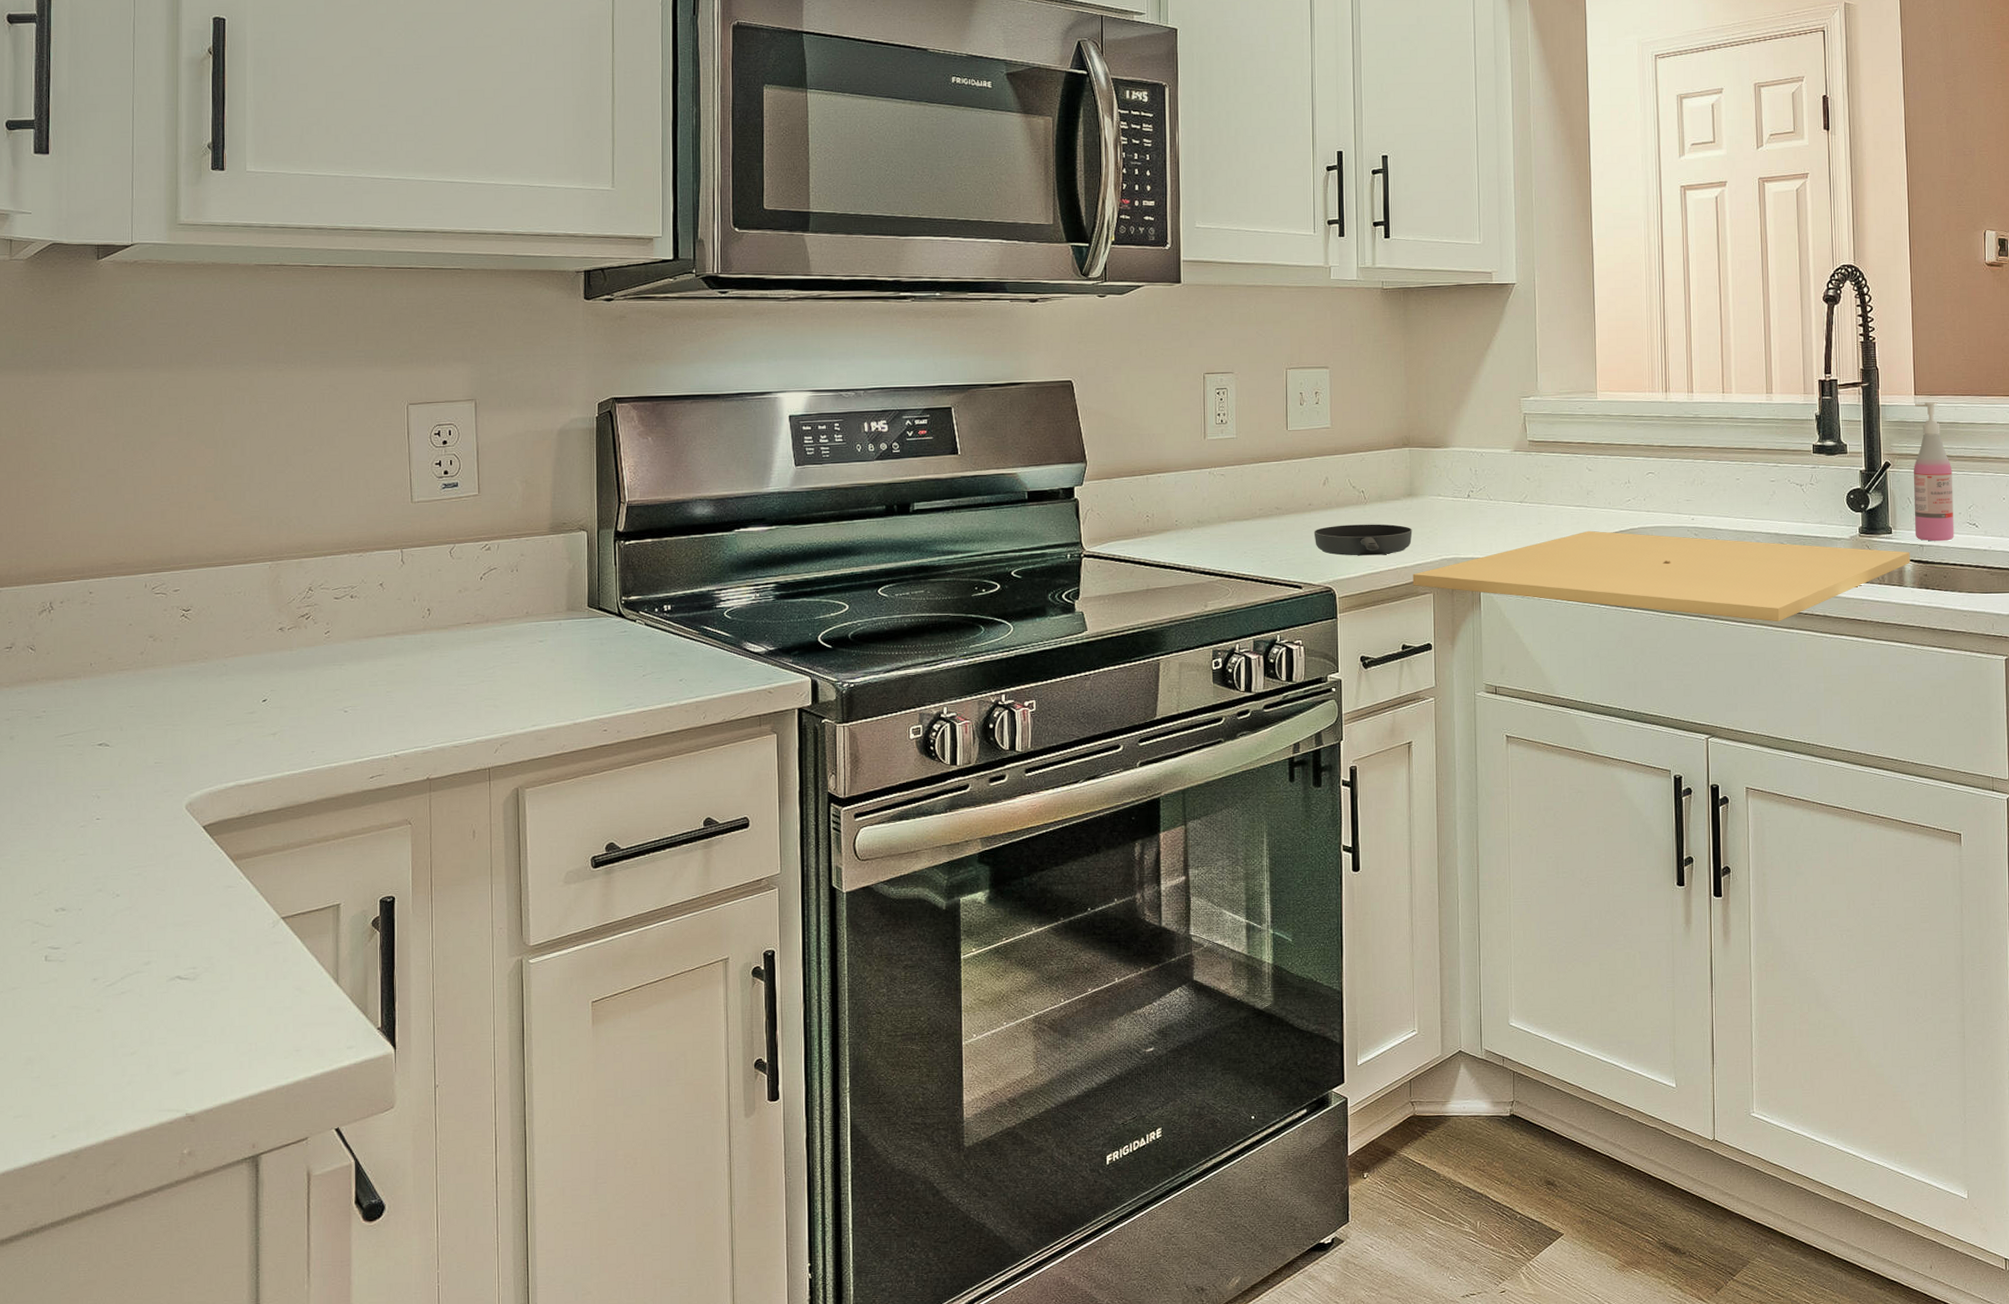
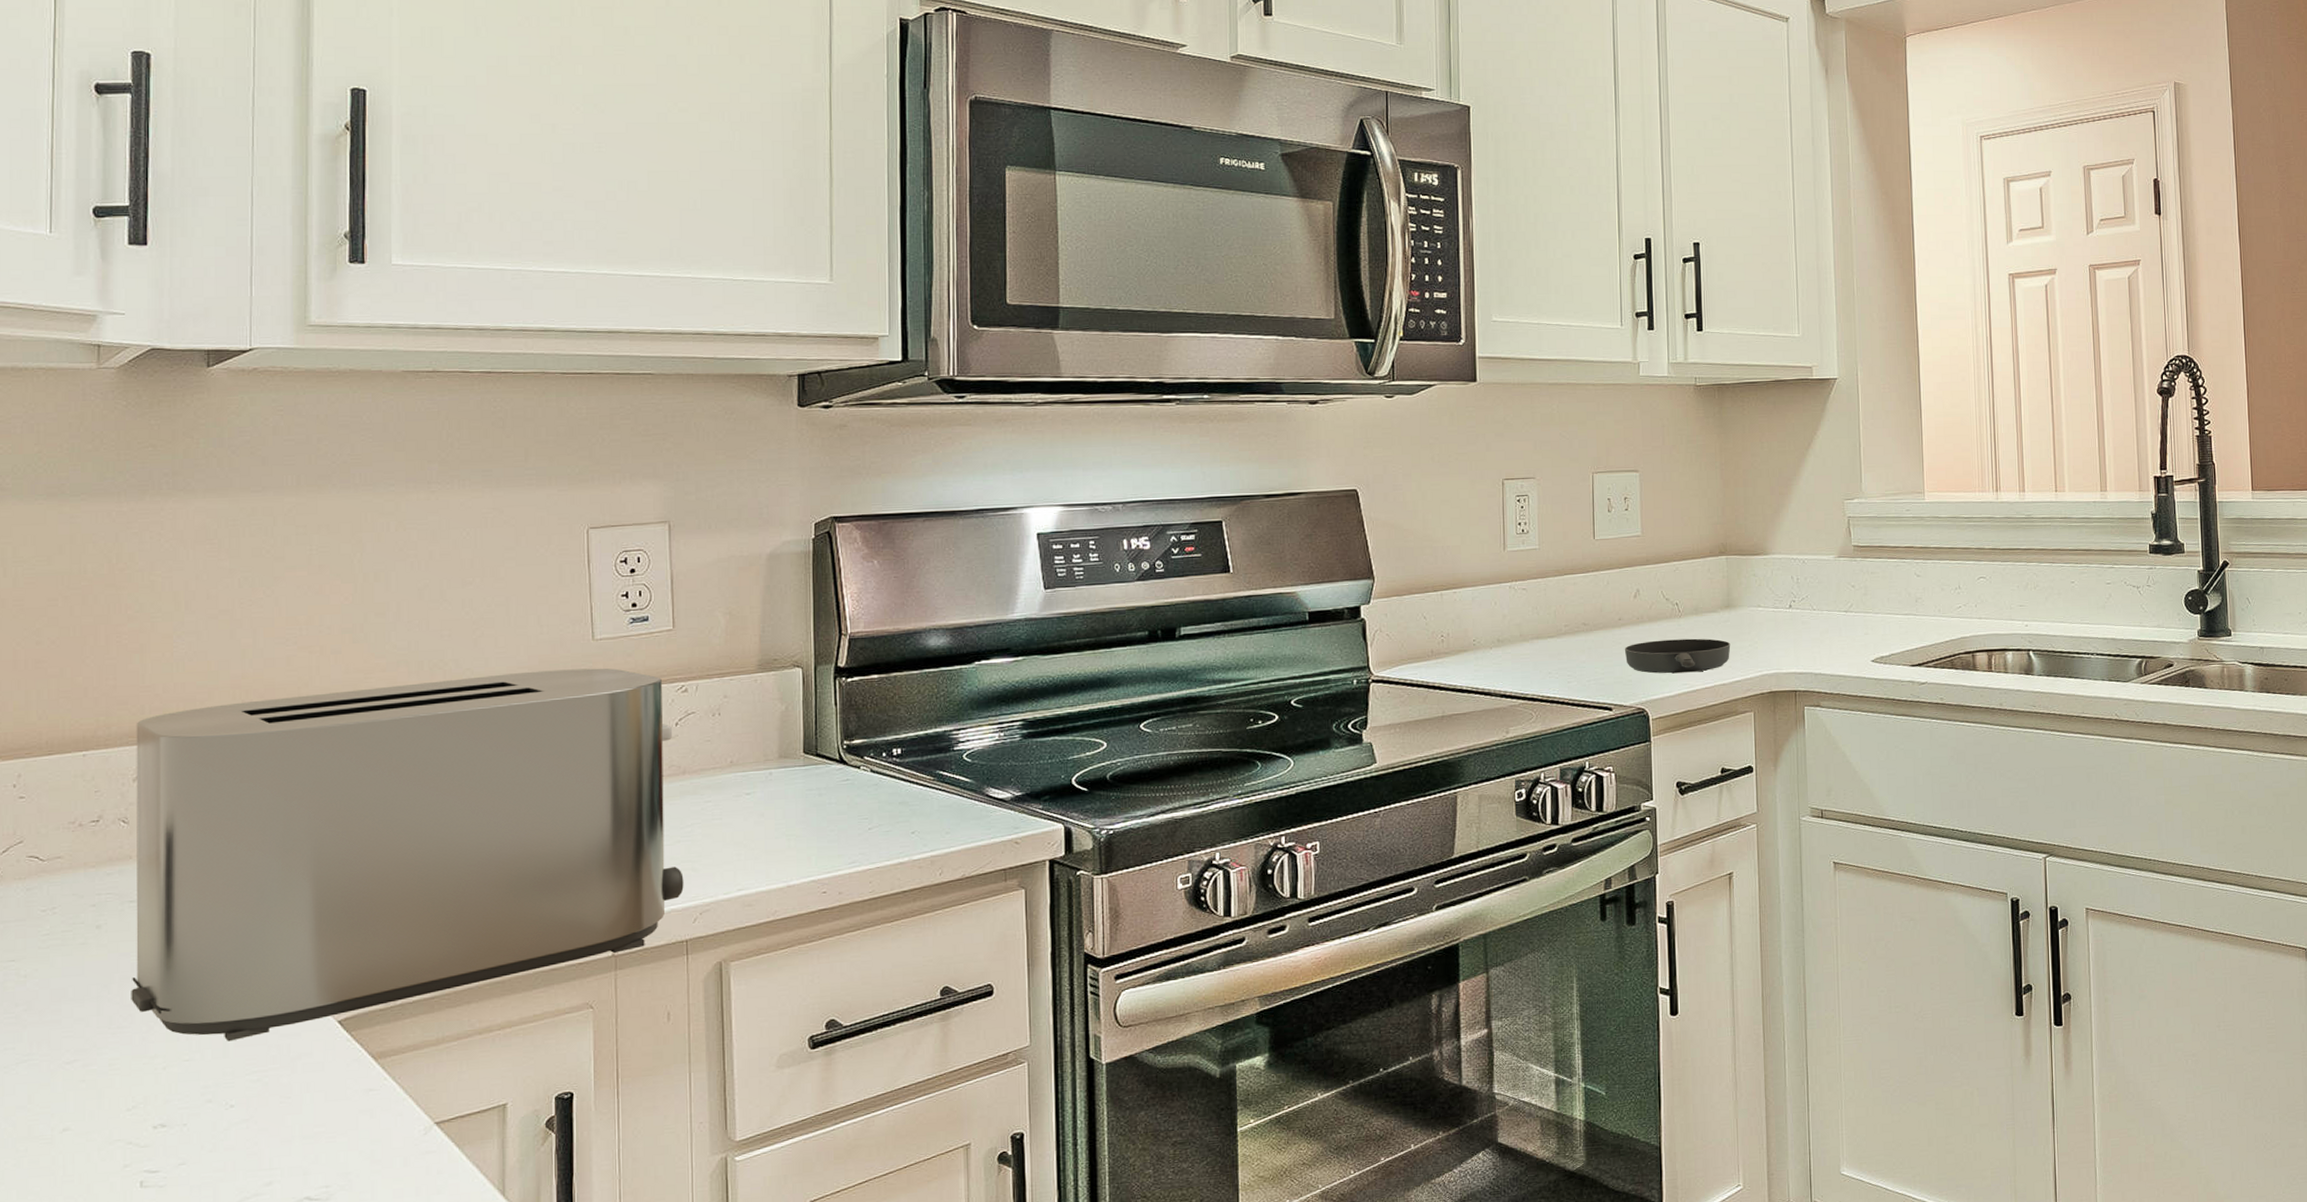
toaster: none [37,527,487,840] -> present [131,668,684,1042]
cutting board: present [1412,530,1910,622] -> none [1731,640,2251,732]
soap dispenser: present [1913,401,1954,541] -> none [2251,496,2295,643]

